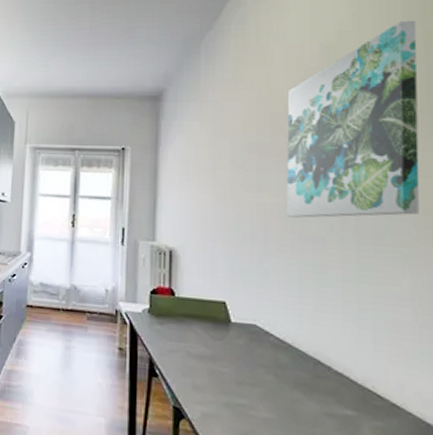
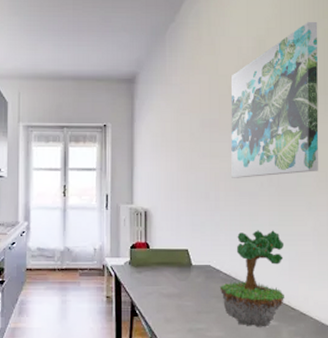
plant: none [269,286,368,417] -> present [219,230,286,327]

